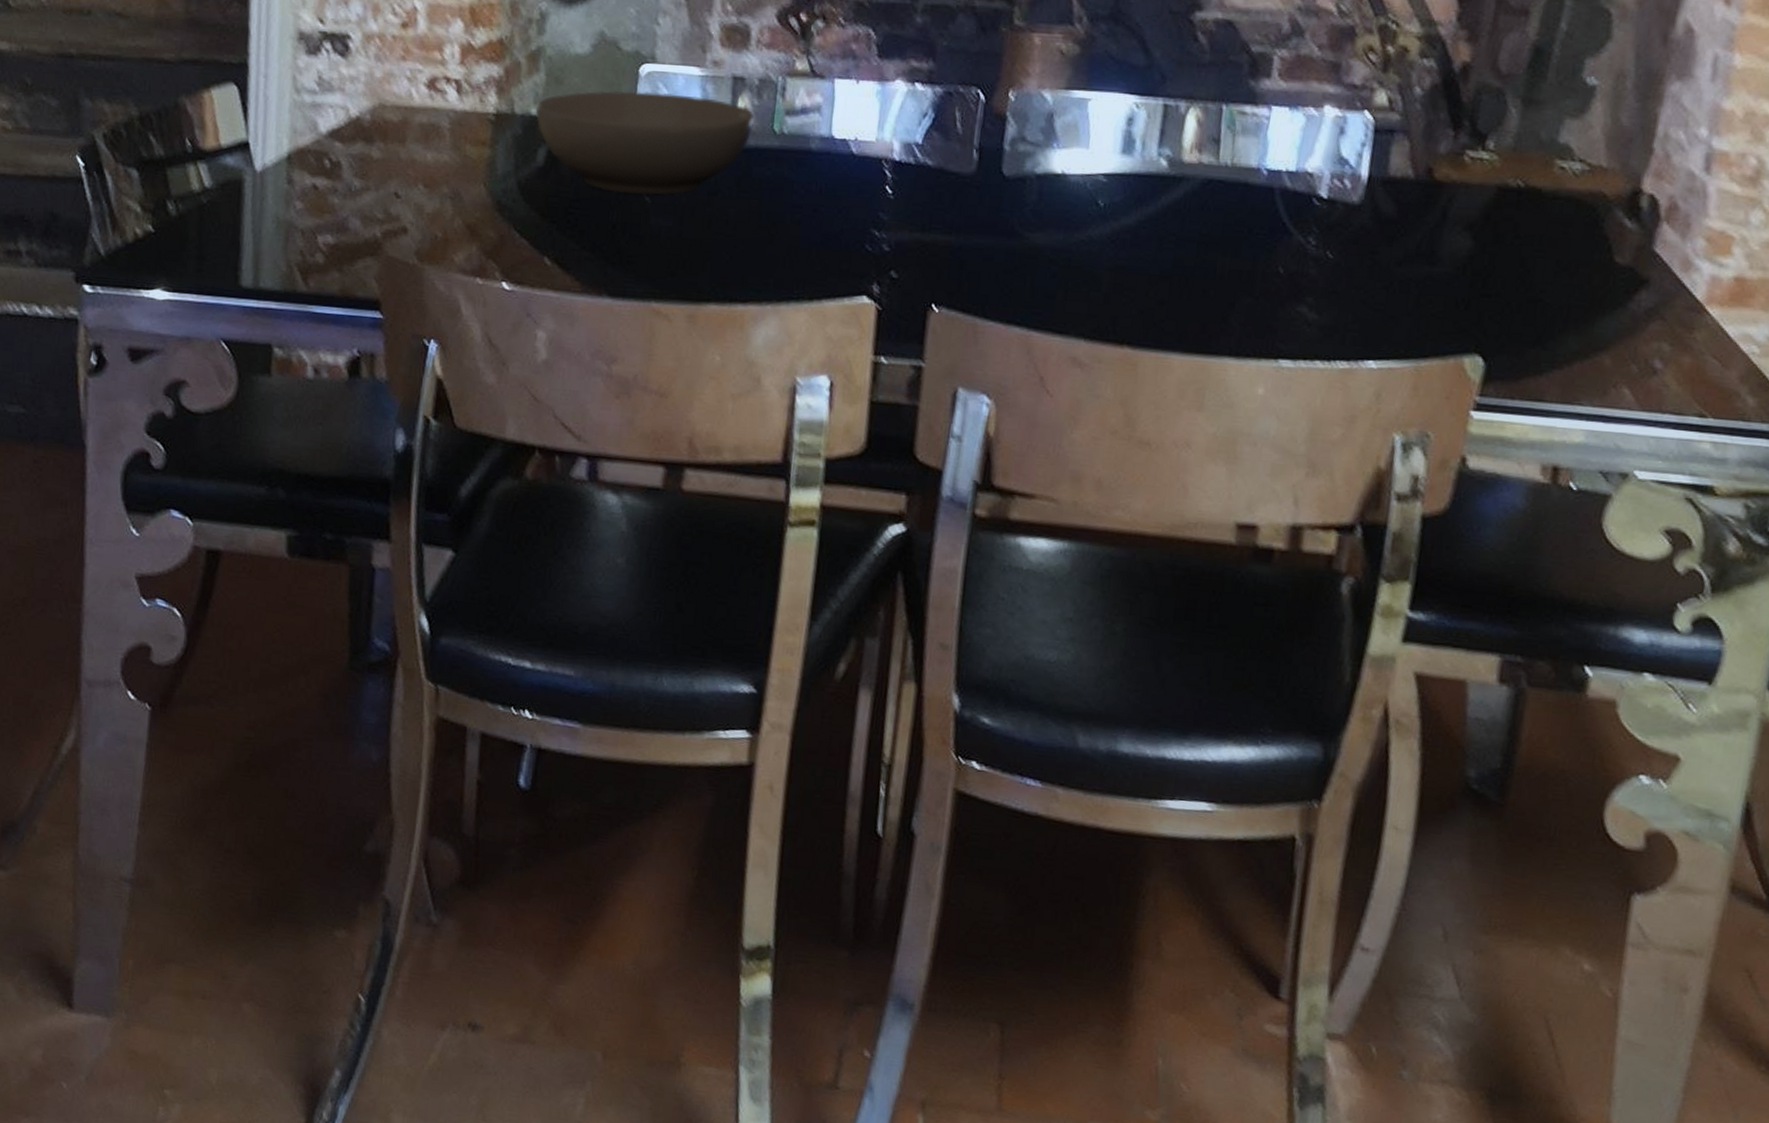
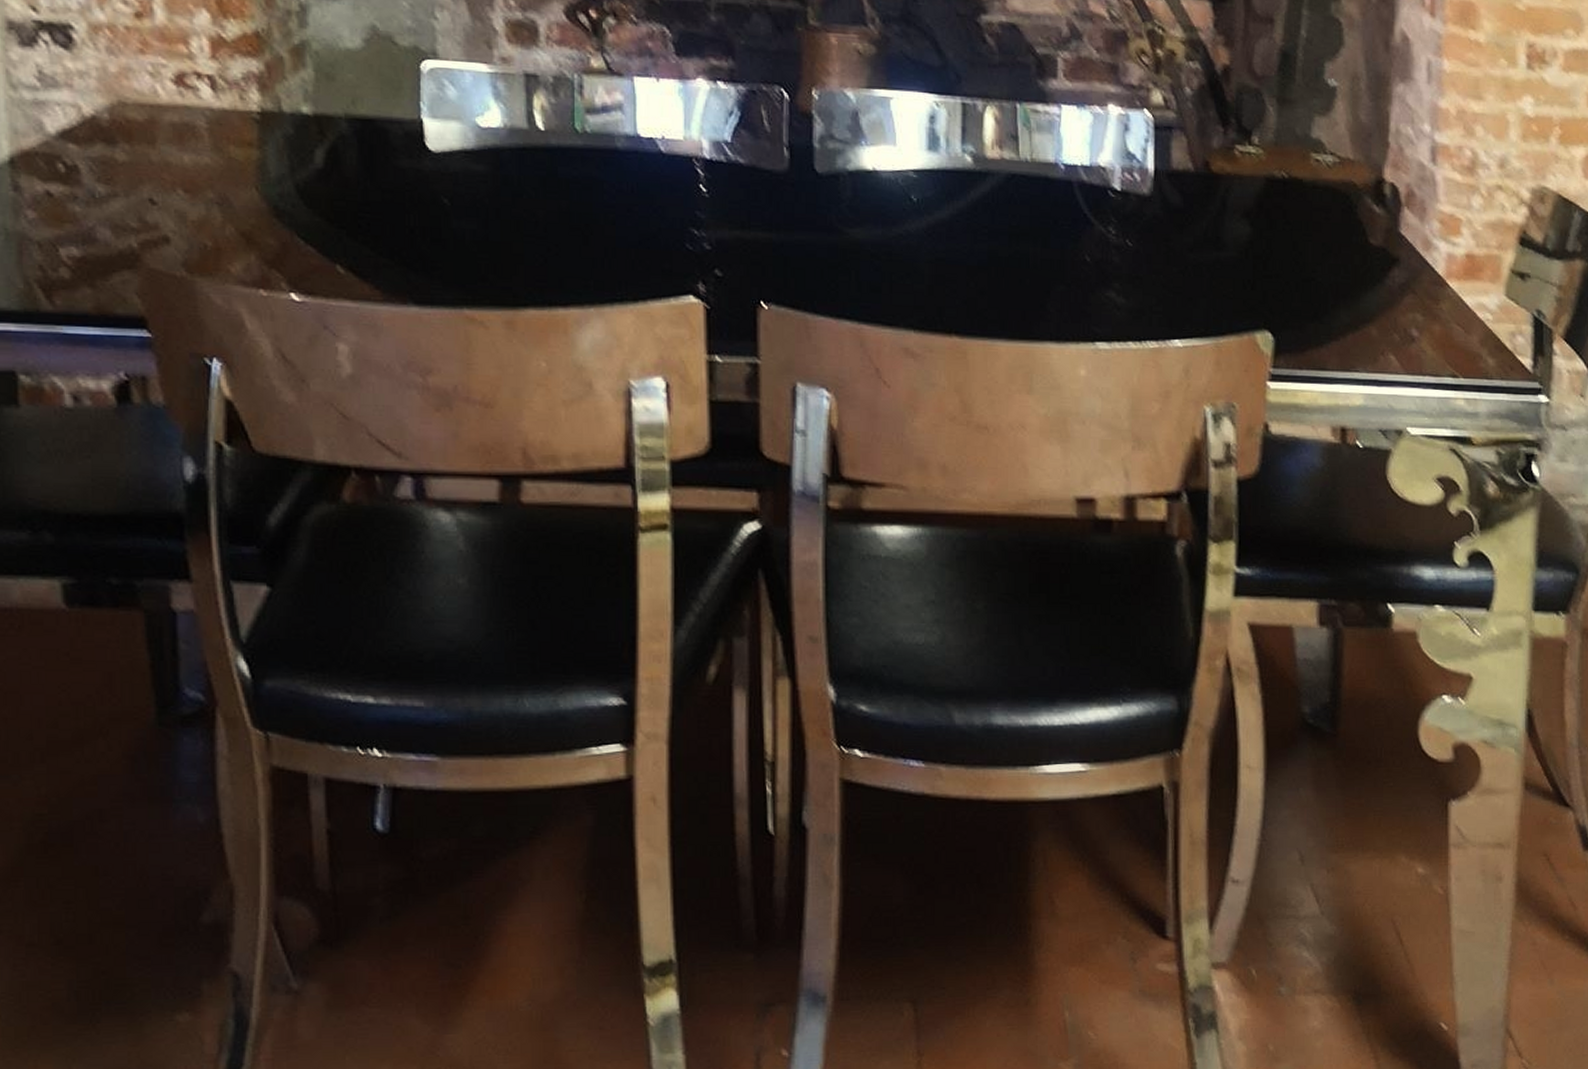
bowl: present [536,90,755,195] -> none [306,88,554,197]

